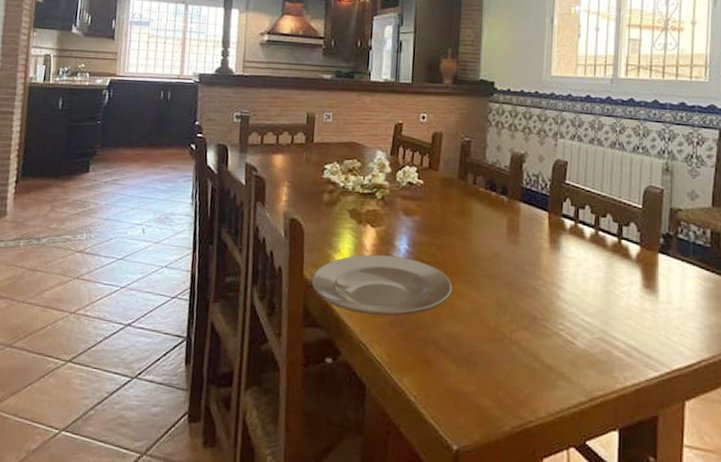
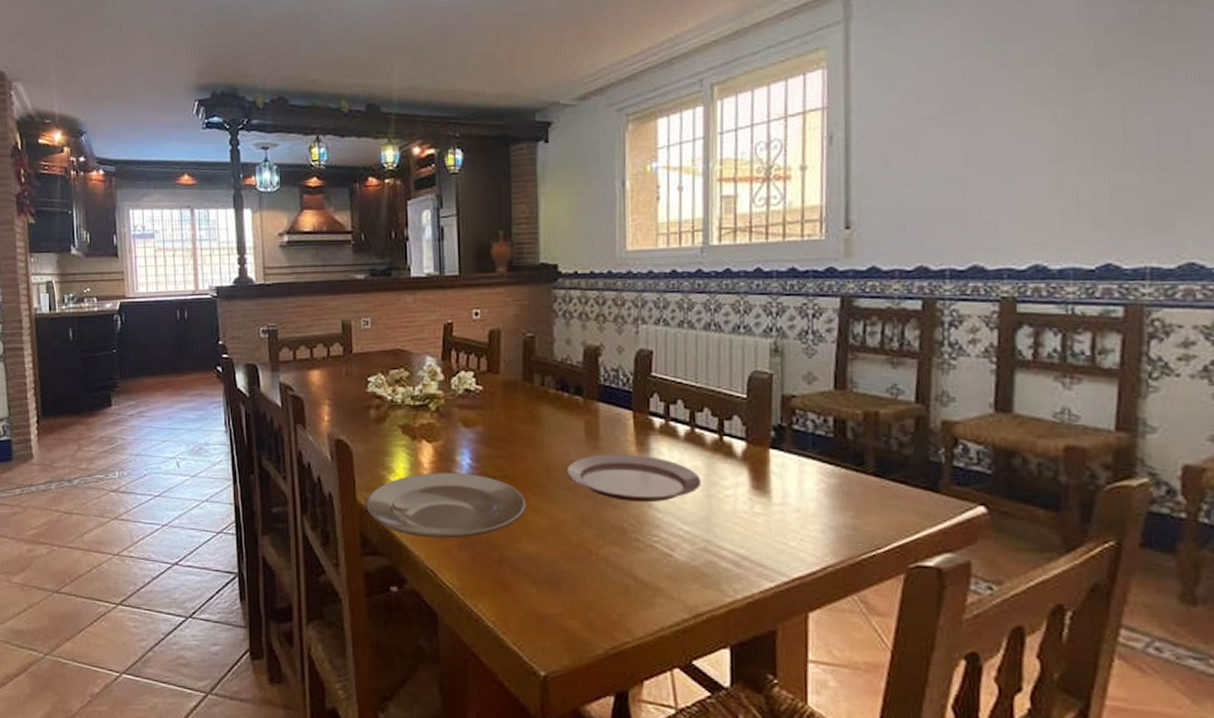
plate: none [490,248,602,294] -> present [567,454,702,502]

